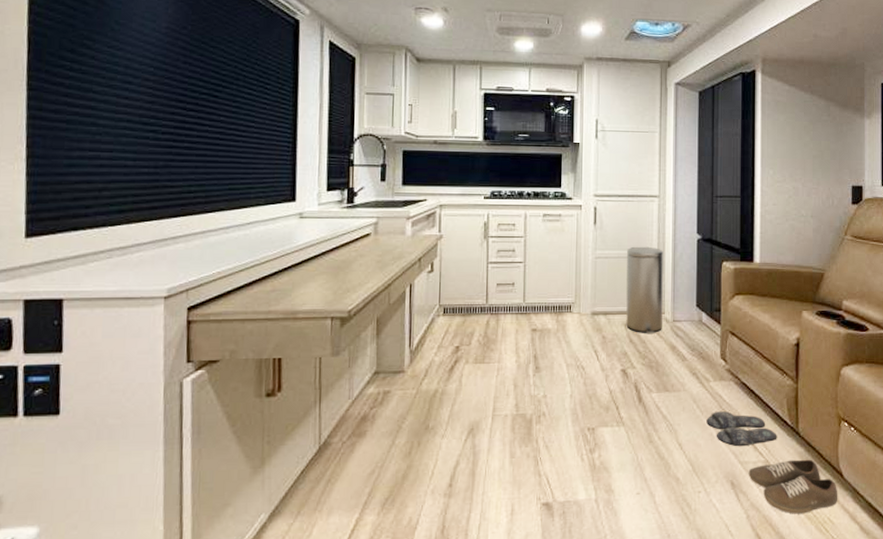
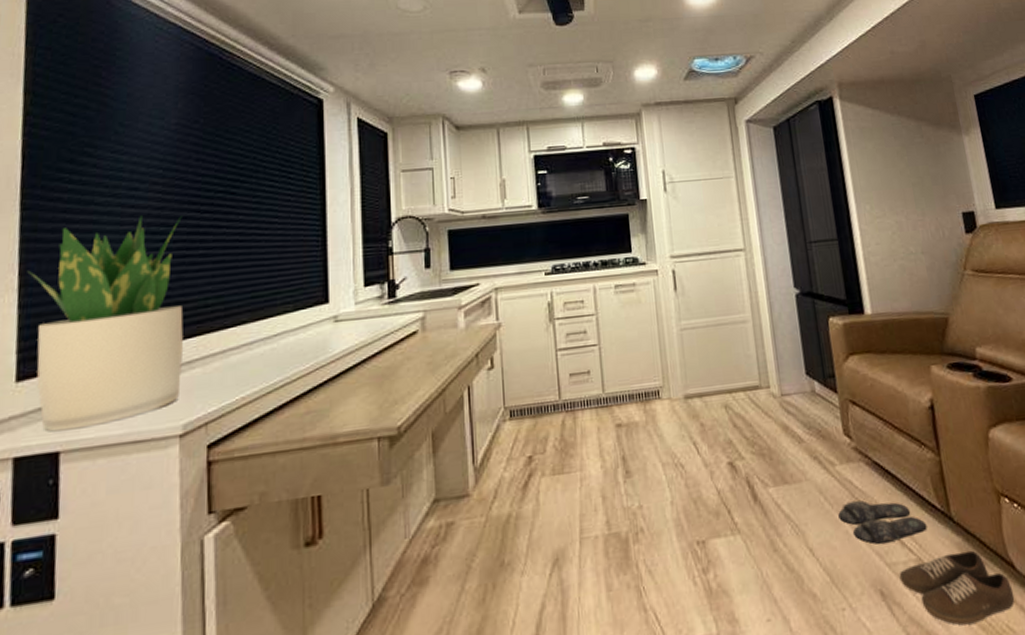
planter: none [34,107,170,282] -> present [27,216,184,432]
pedal bin: present [626,246,663,334] -> none [716,309,770,415]

